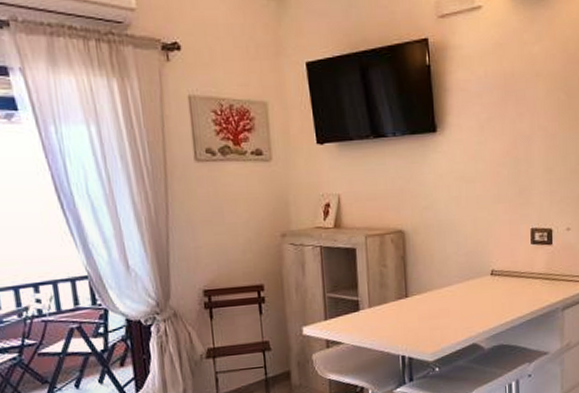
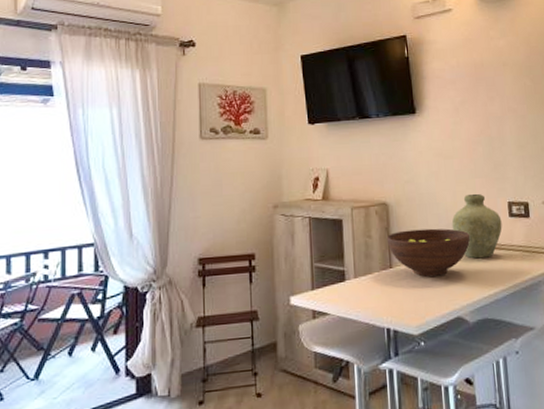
fruit bowl: none [402,256,490,306] -> present [386,228,471,277]
vase: none [471,220,523,287] -> present [451,193,502,259]

